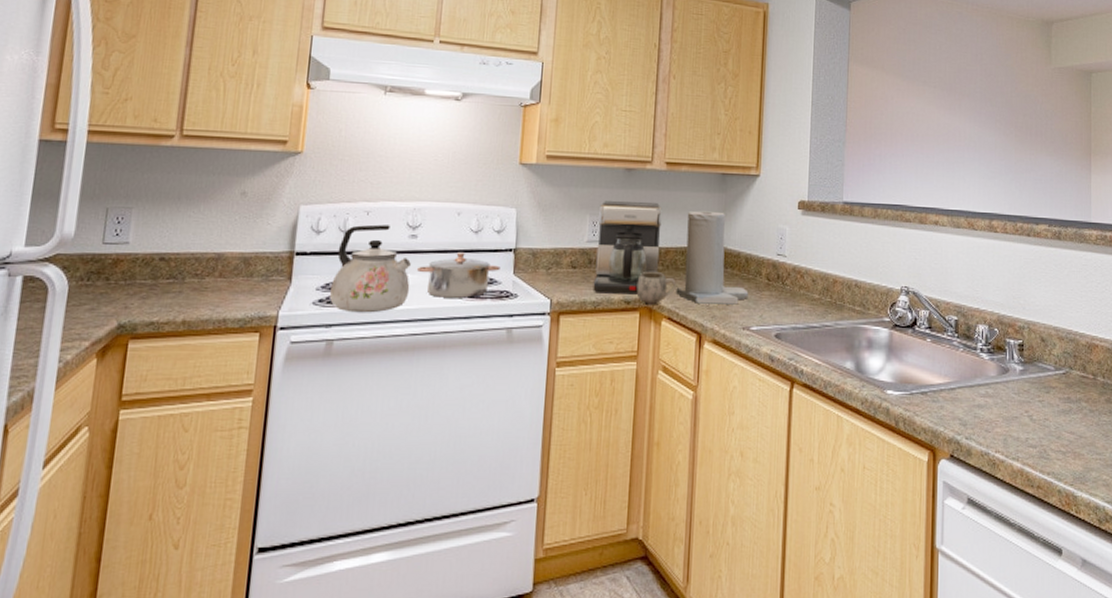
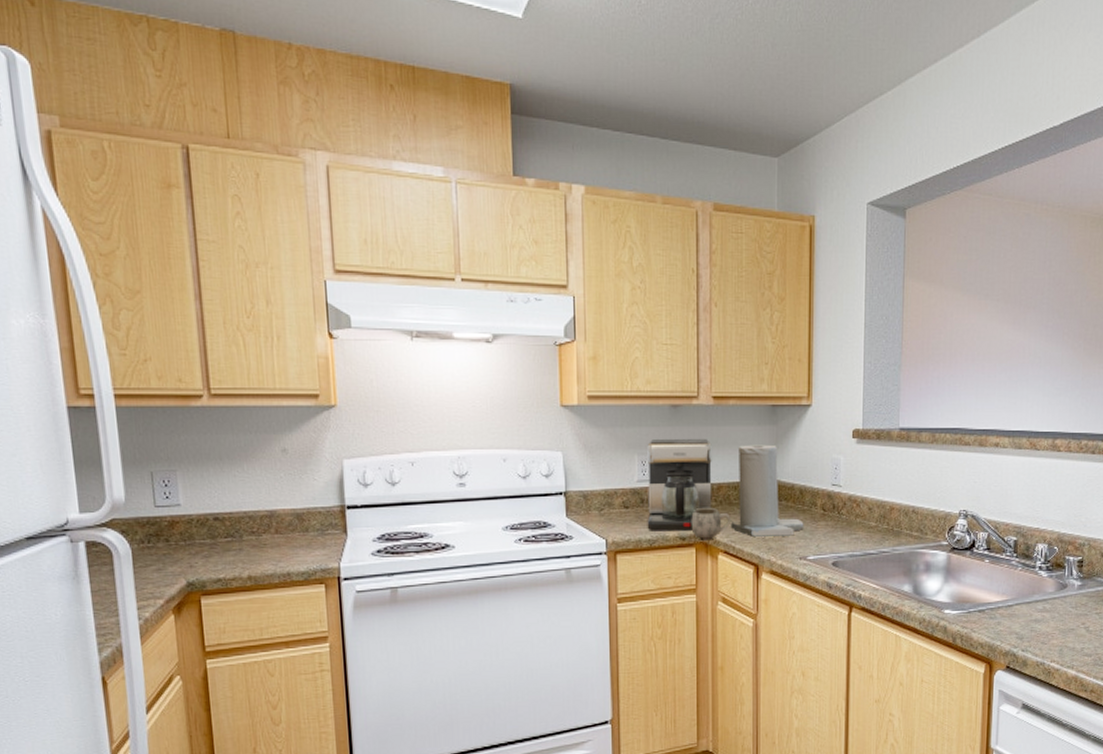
kettle: present [330,224,411,313] -> none [387,475,465,561]
cooking pot: present [416,252,501,298] -> none [469,498,553,543]

